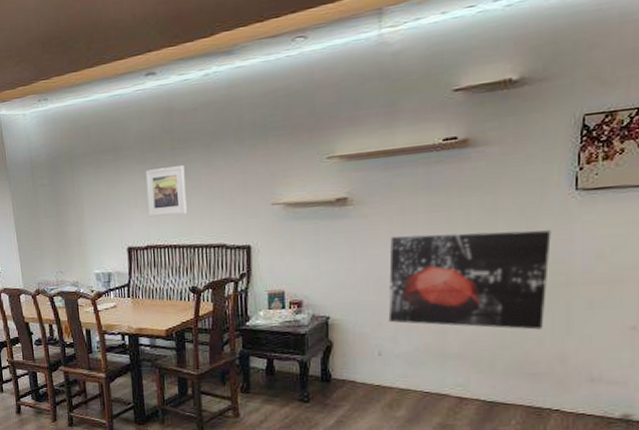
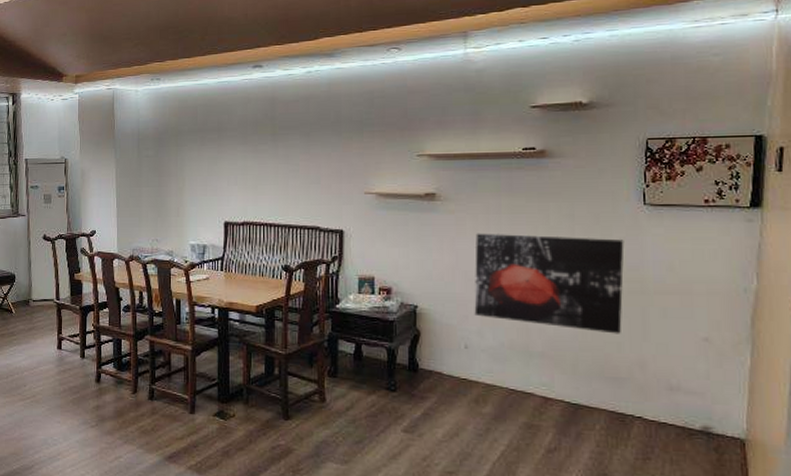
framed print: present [145,165,187,217] -> none [246,150,284,196]

